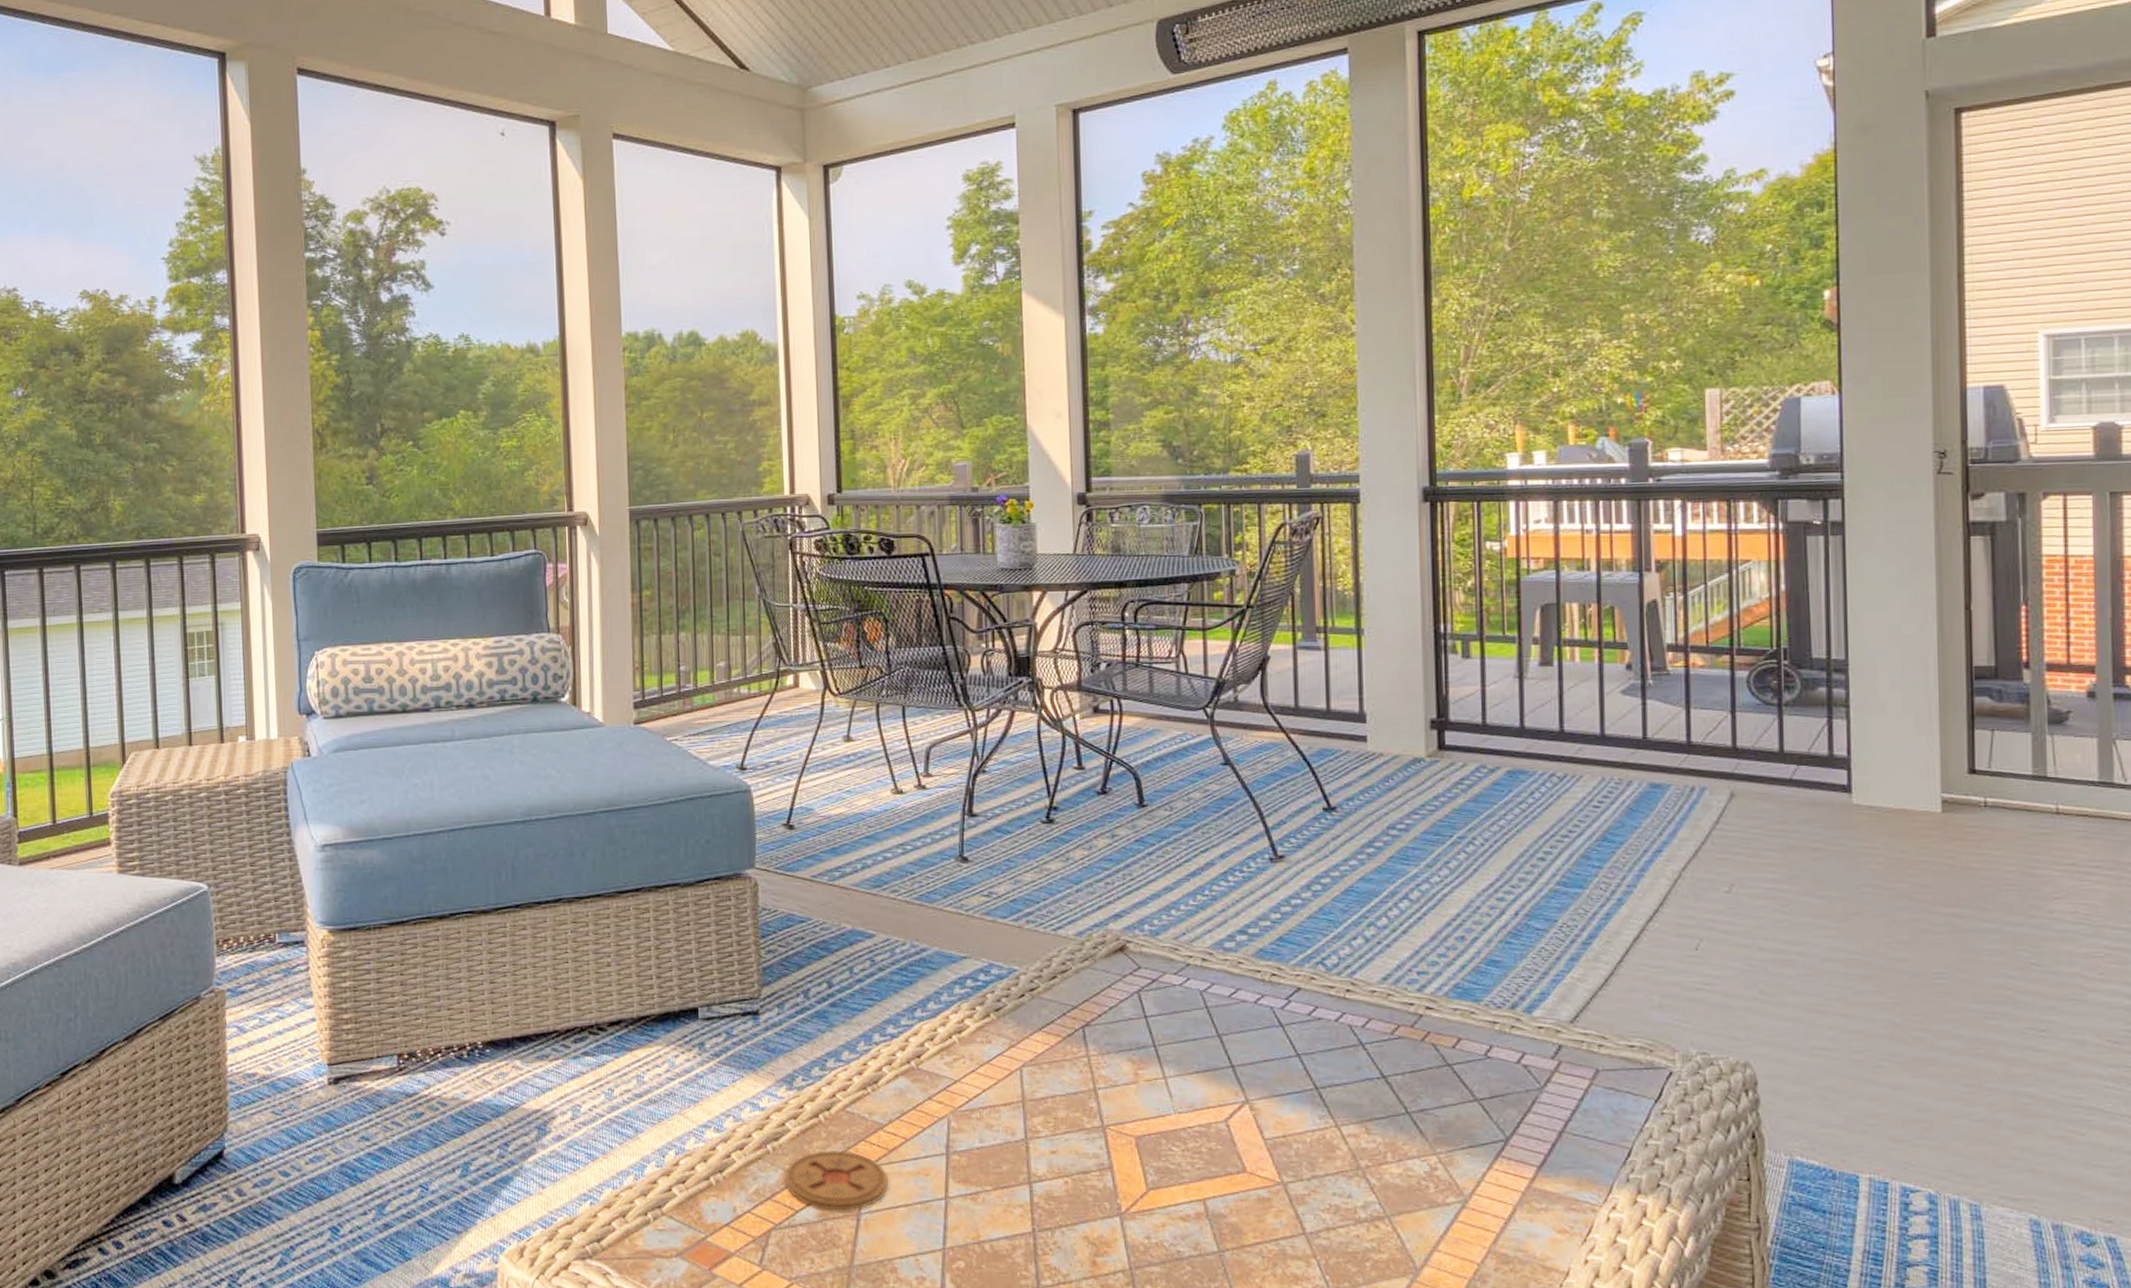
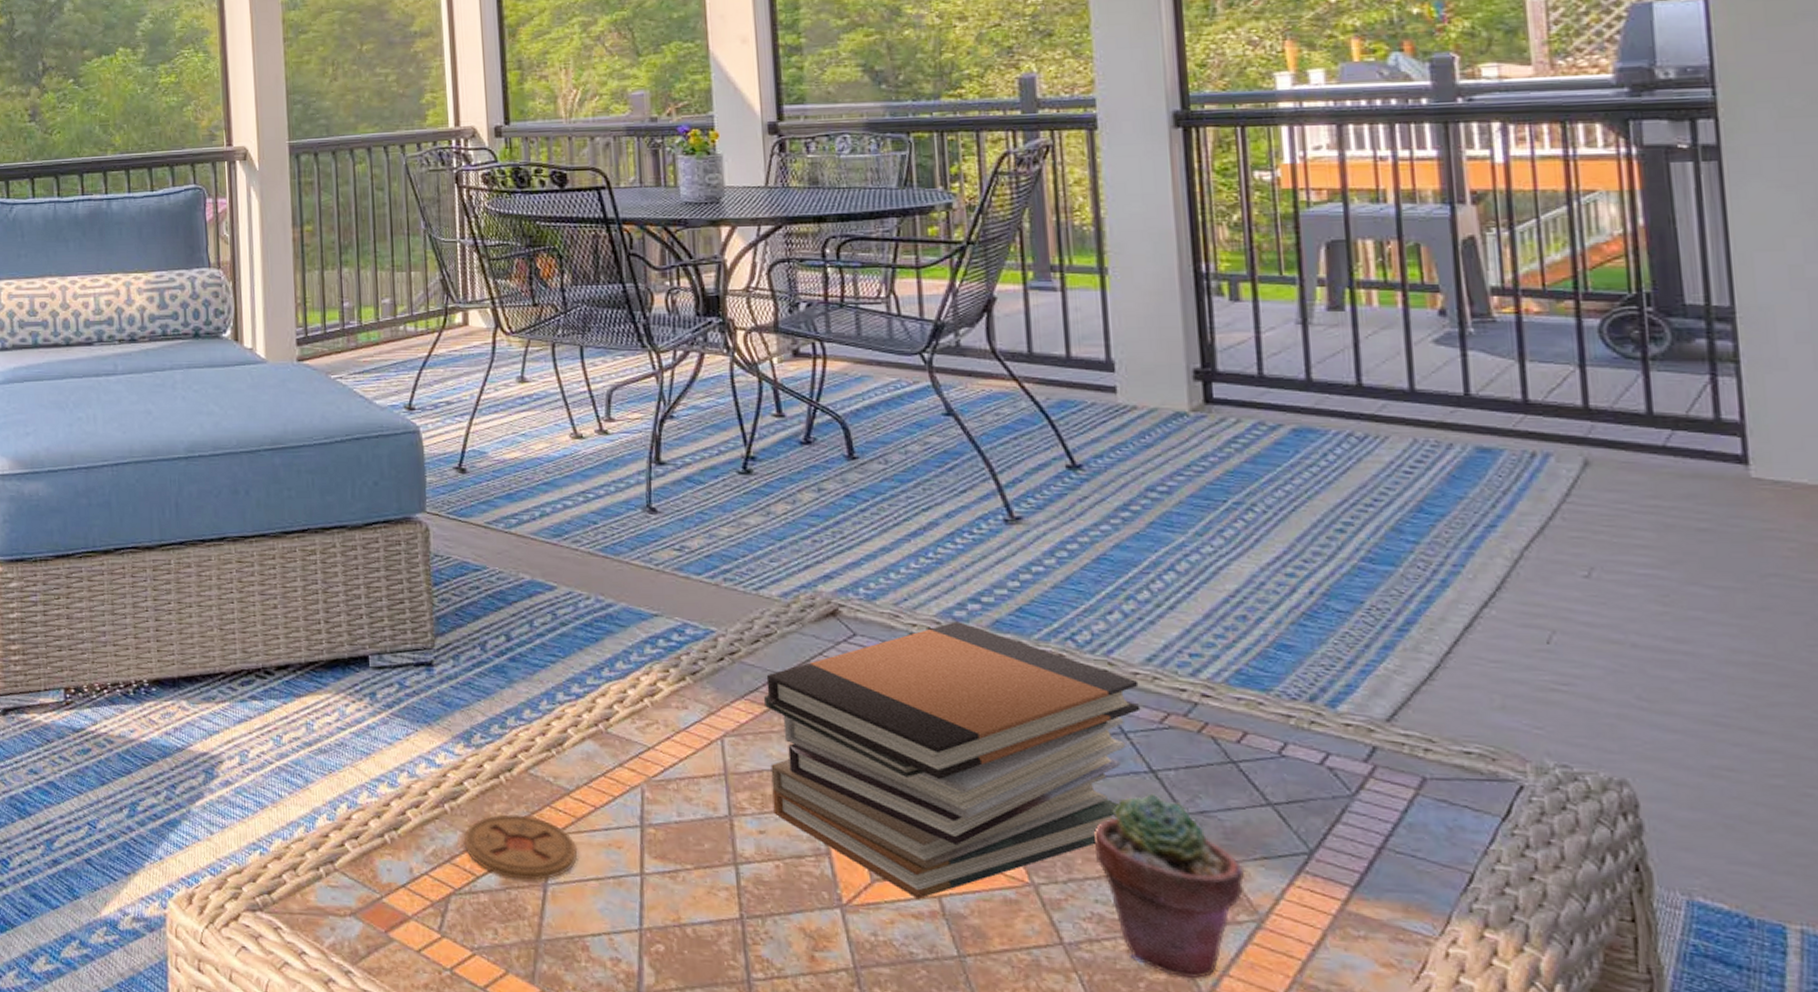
book stack: none [1059,952,1376,1203] -> present [764,621,1141,899]
potted succulent: none [1335,1096,1455,1256] -> present [1094,793,1245,979]

